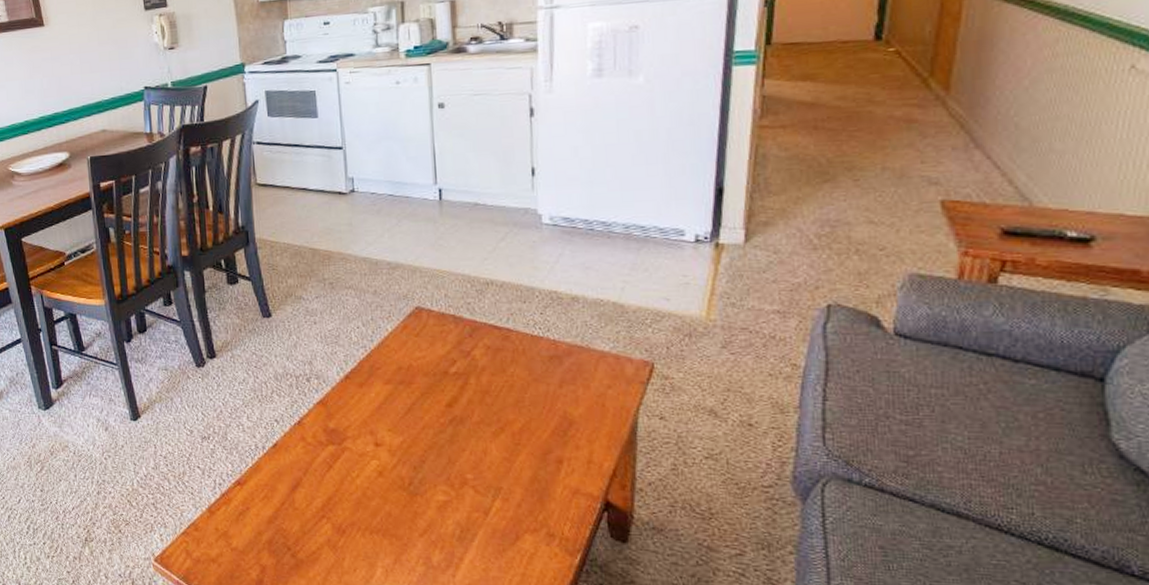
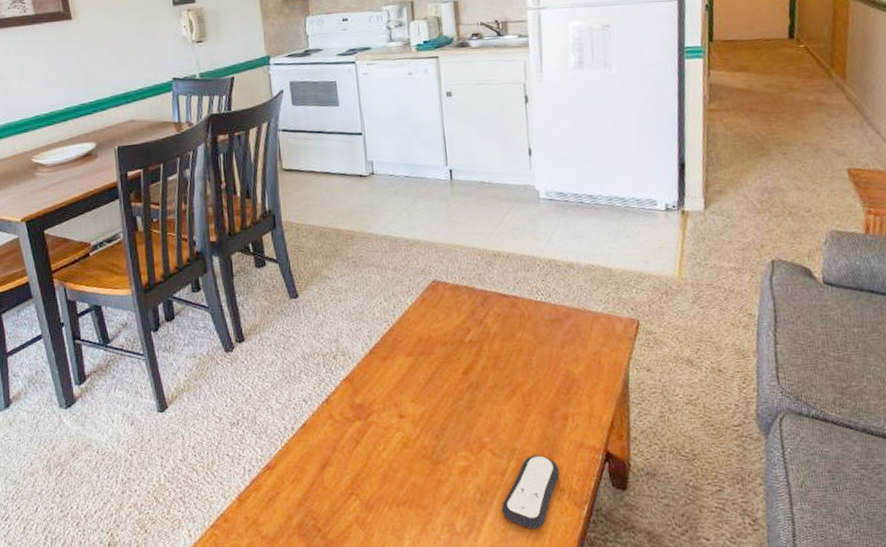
remote control: none [483,496,550,572] -> present [501,454,560,529]

